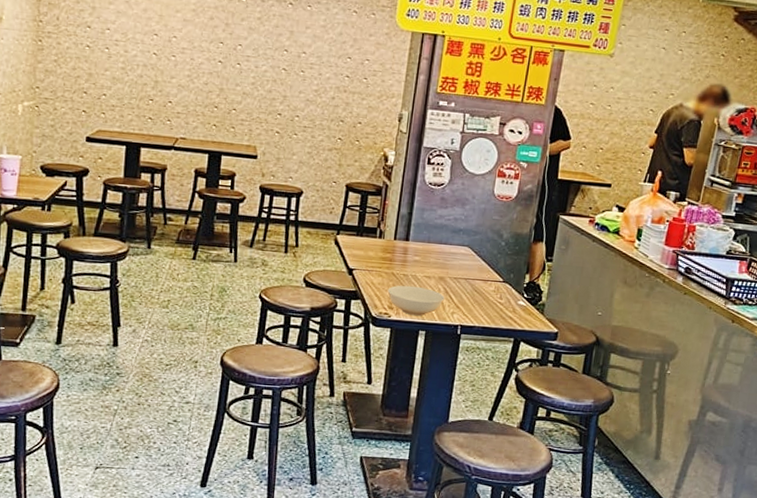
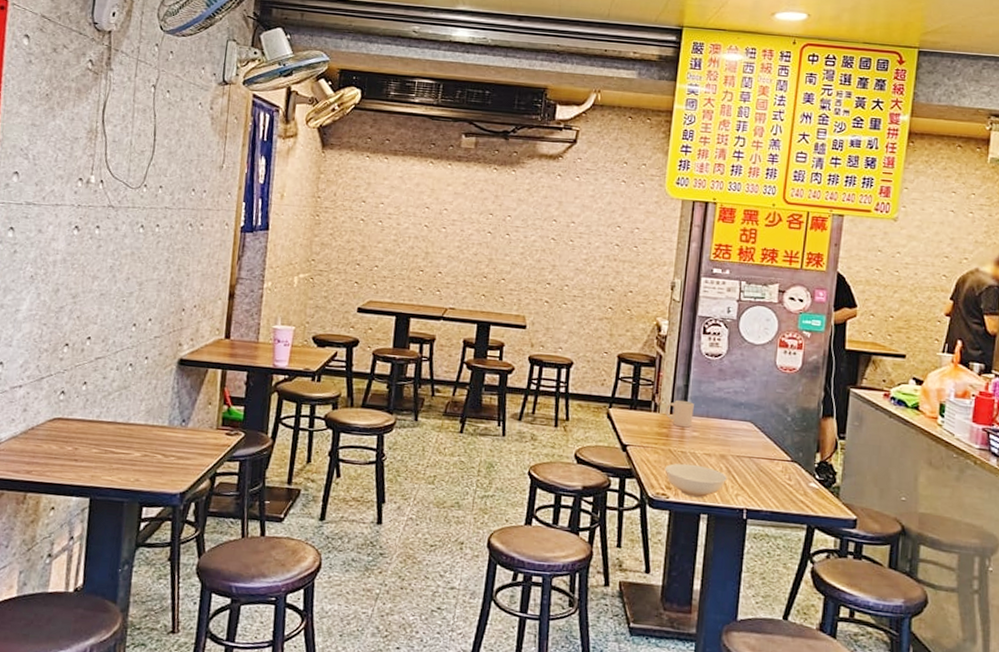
cup: none [390,226,417,253] -> present [666,399,694,428]

